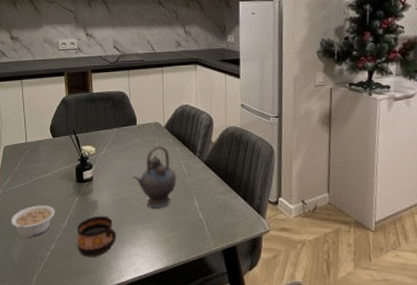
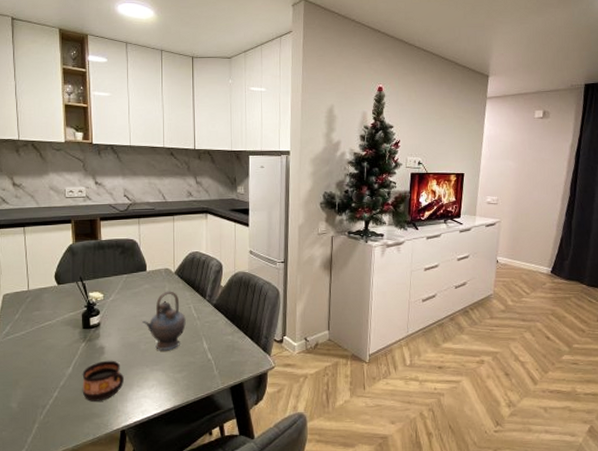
legume: present [10,205,55,237] -> none [9,352,59,386]

